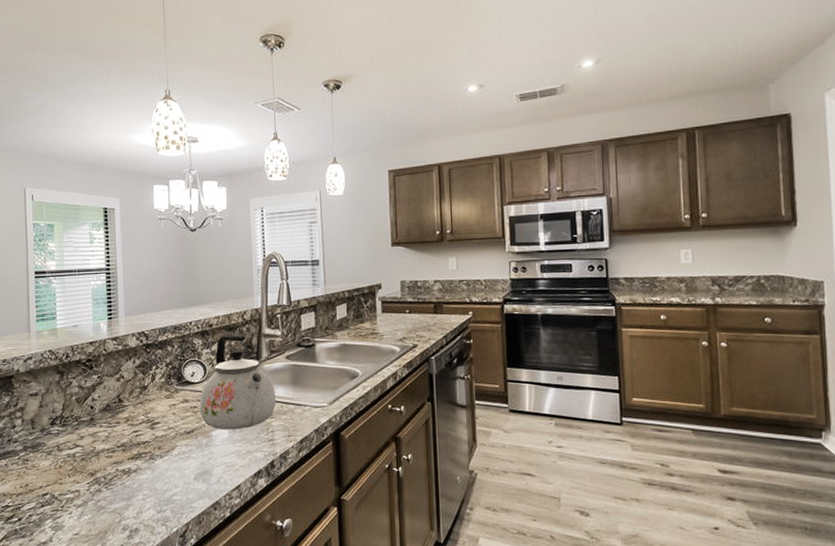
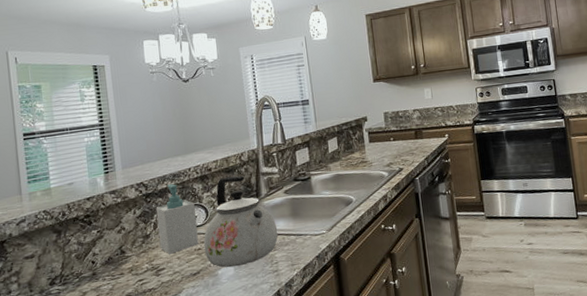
soap bottle: none [155,336,195,409] -> present [156,184,199,254]

